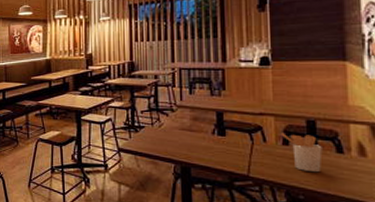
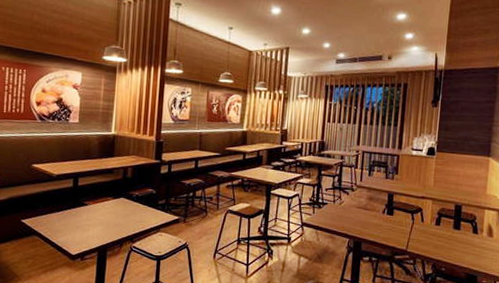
utensil holder: present [280,133,323,173] -> none [435,214,464,249]

